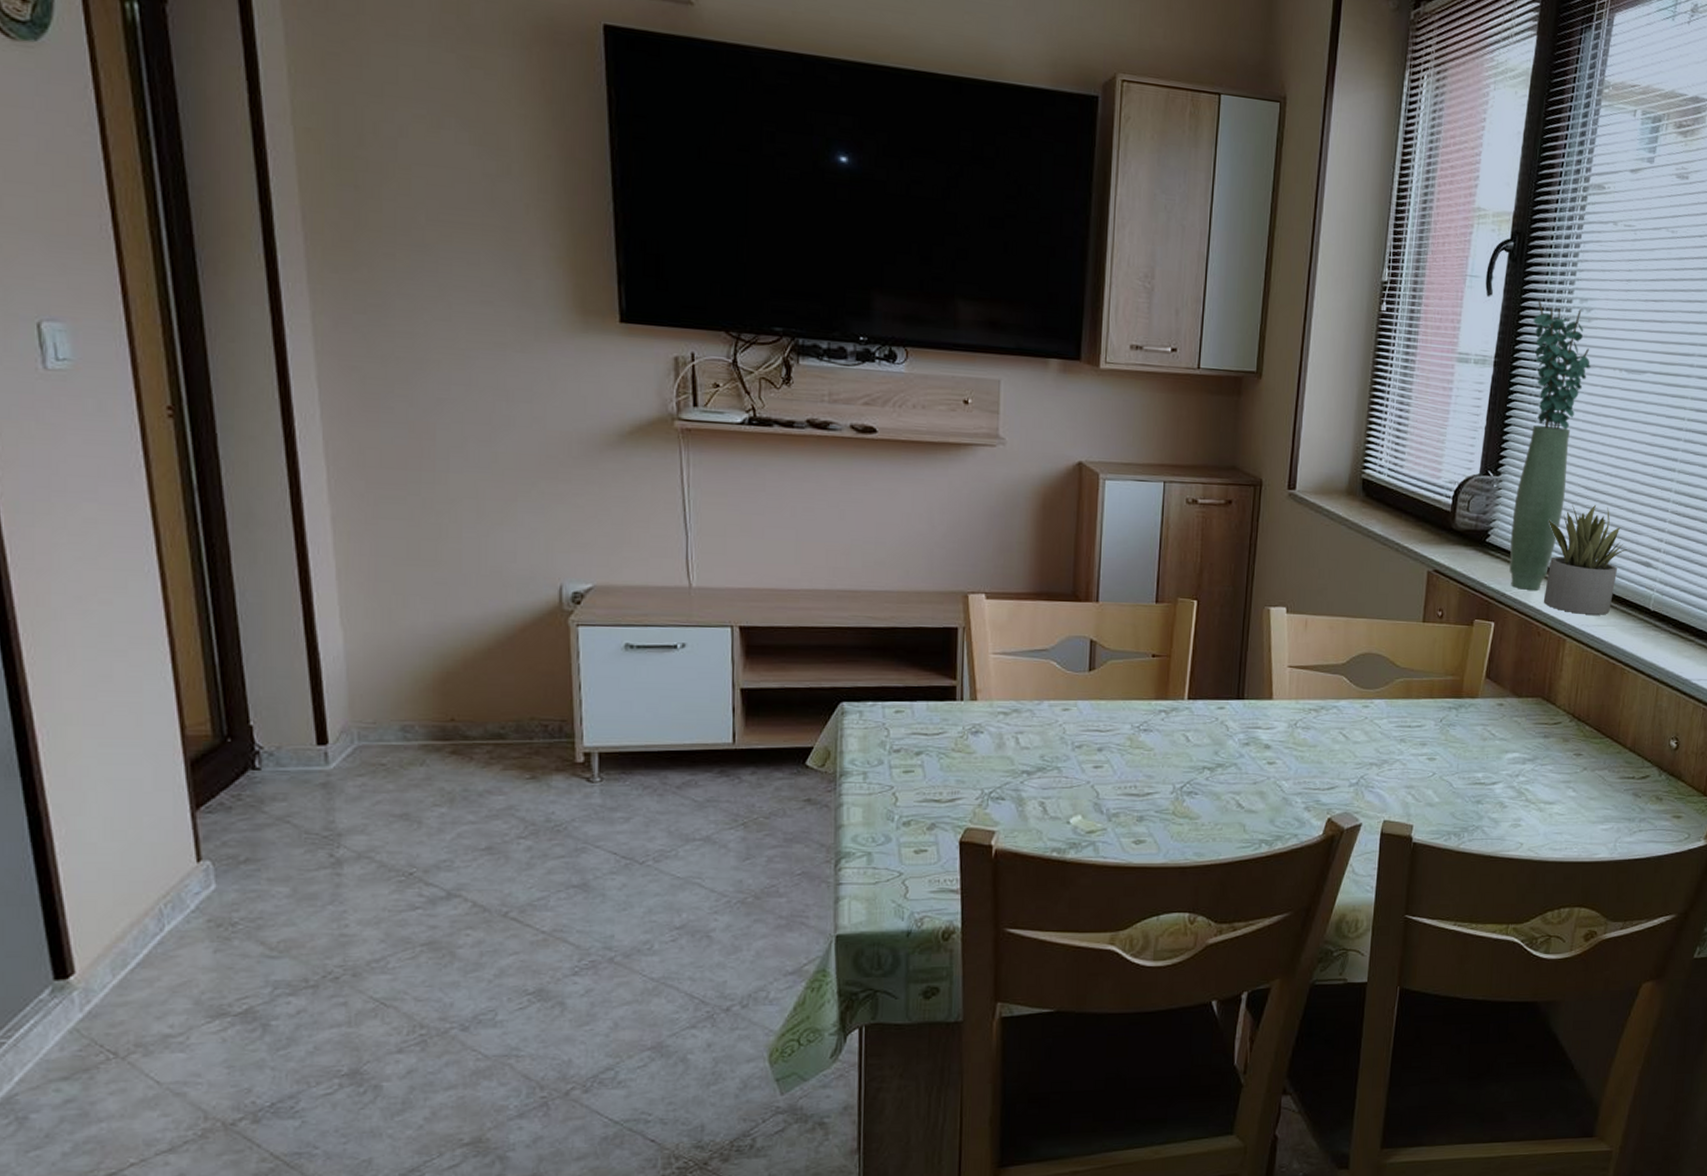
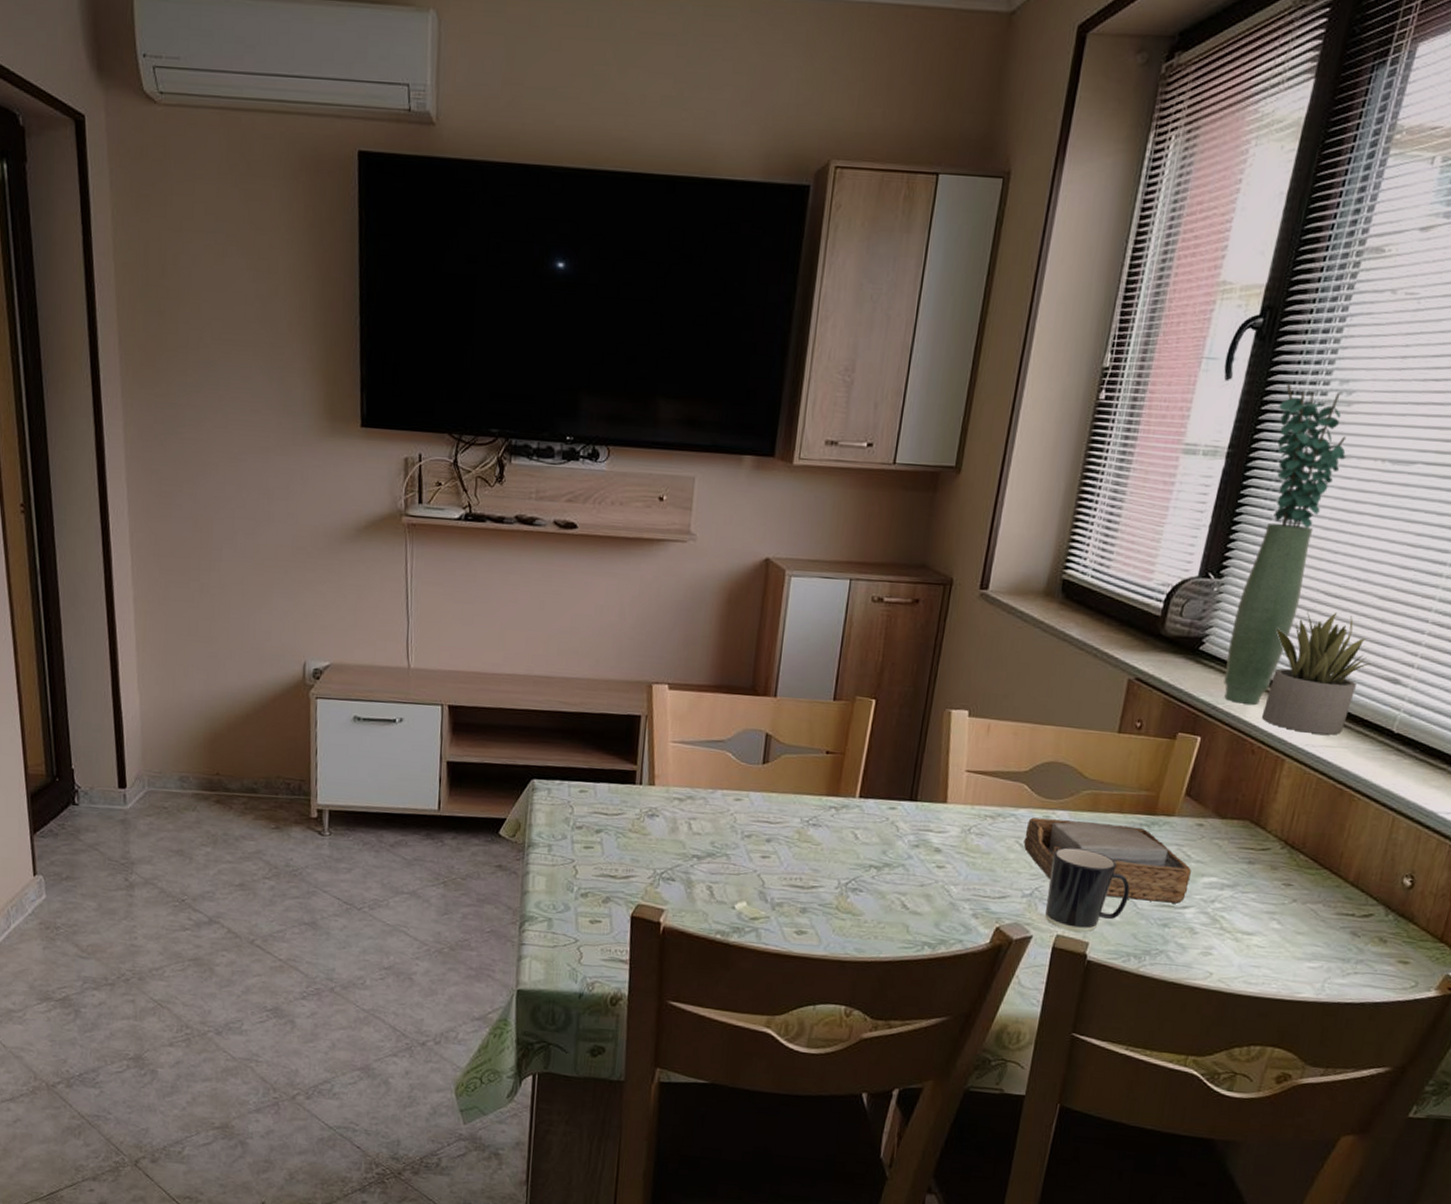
napkin holder: none [1347,708,1497,780] -> present [1023,817,1191,904]
mug: none [1372,735,1445,815] -> present [1045,847,1130,932]

